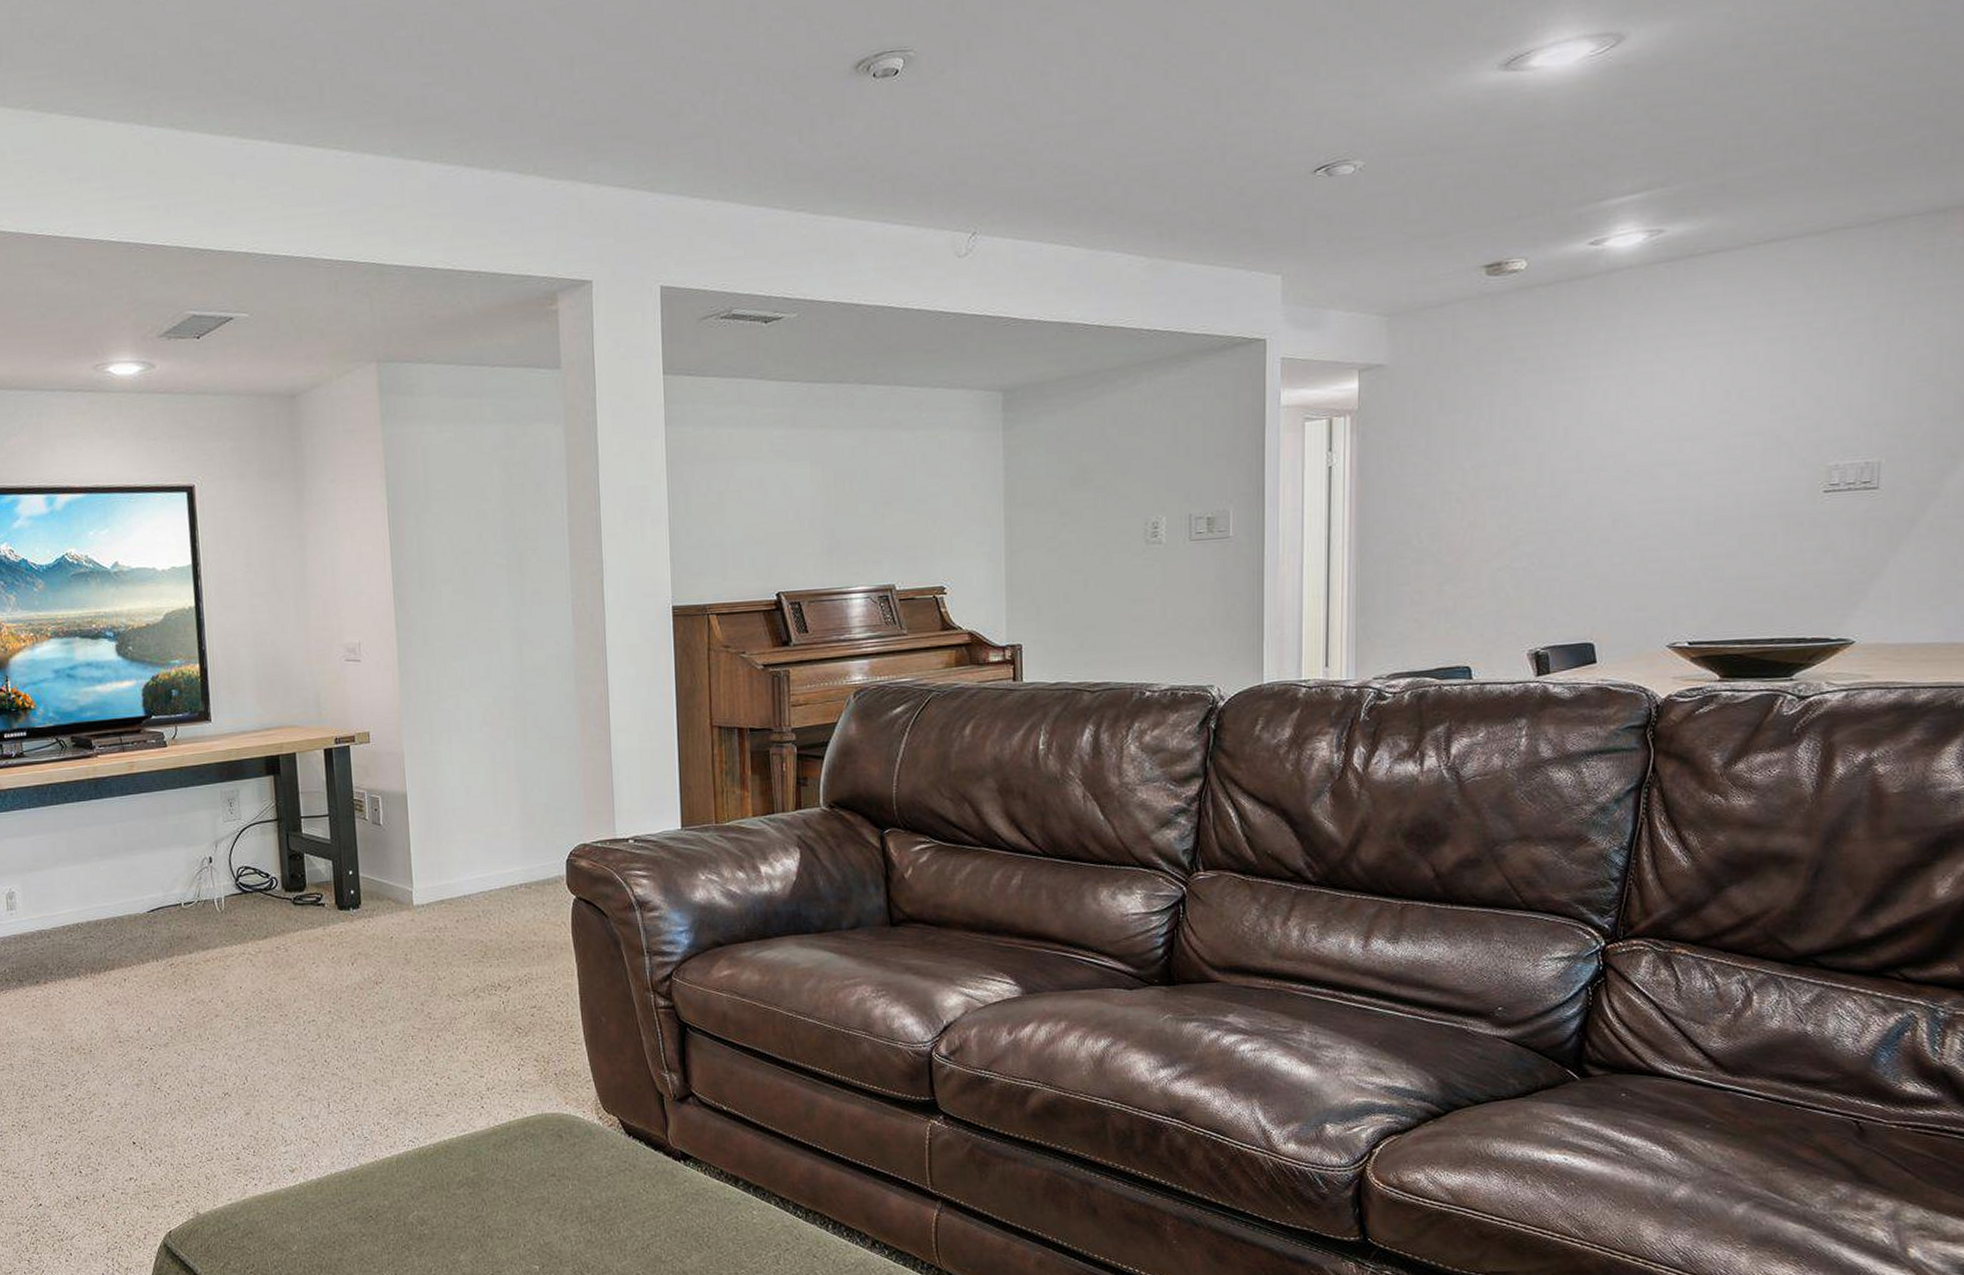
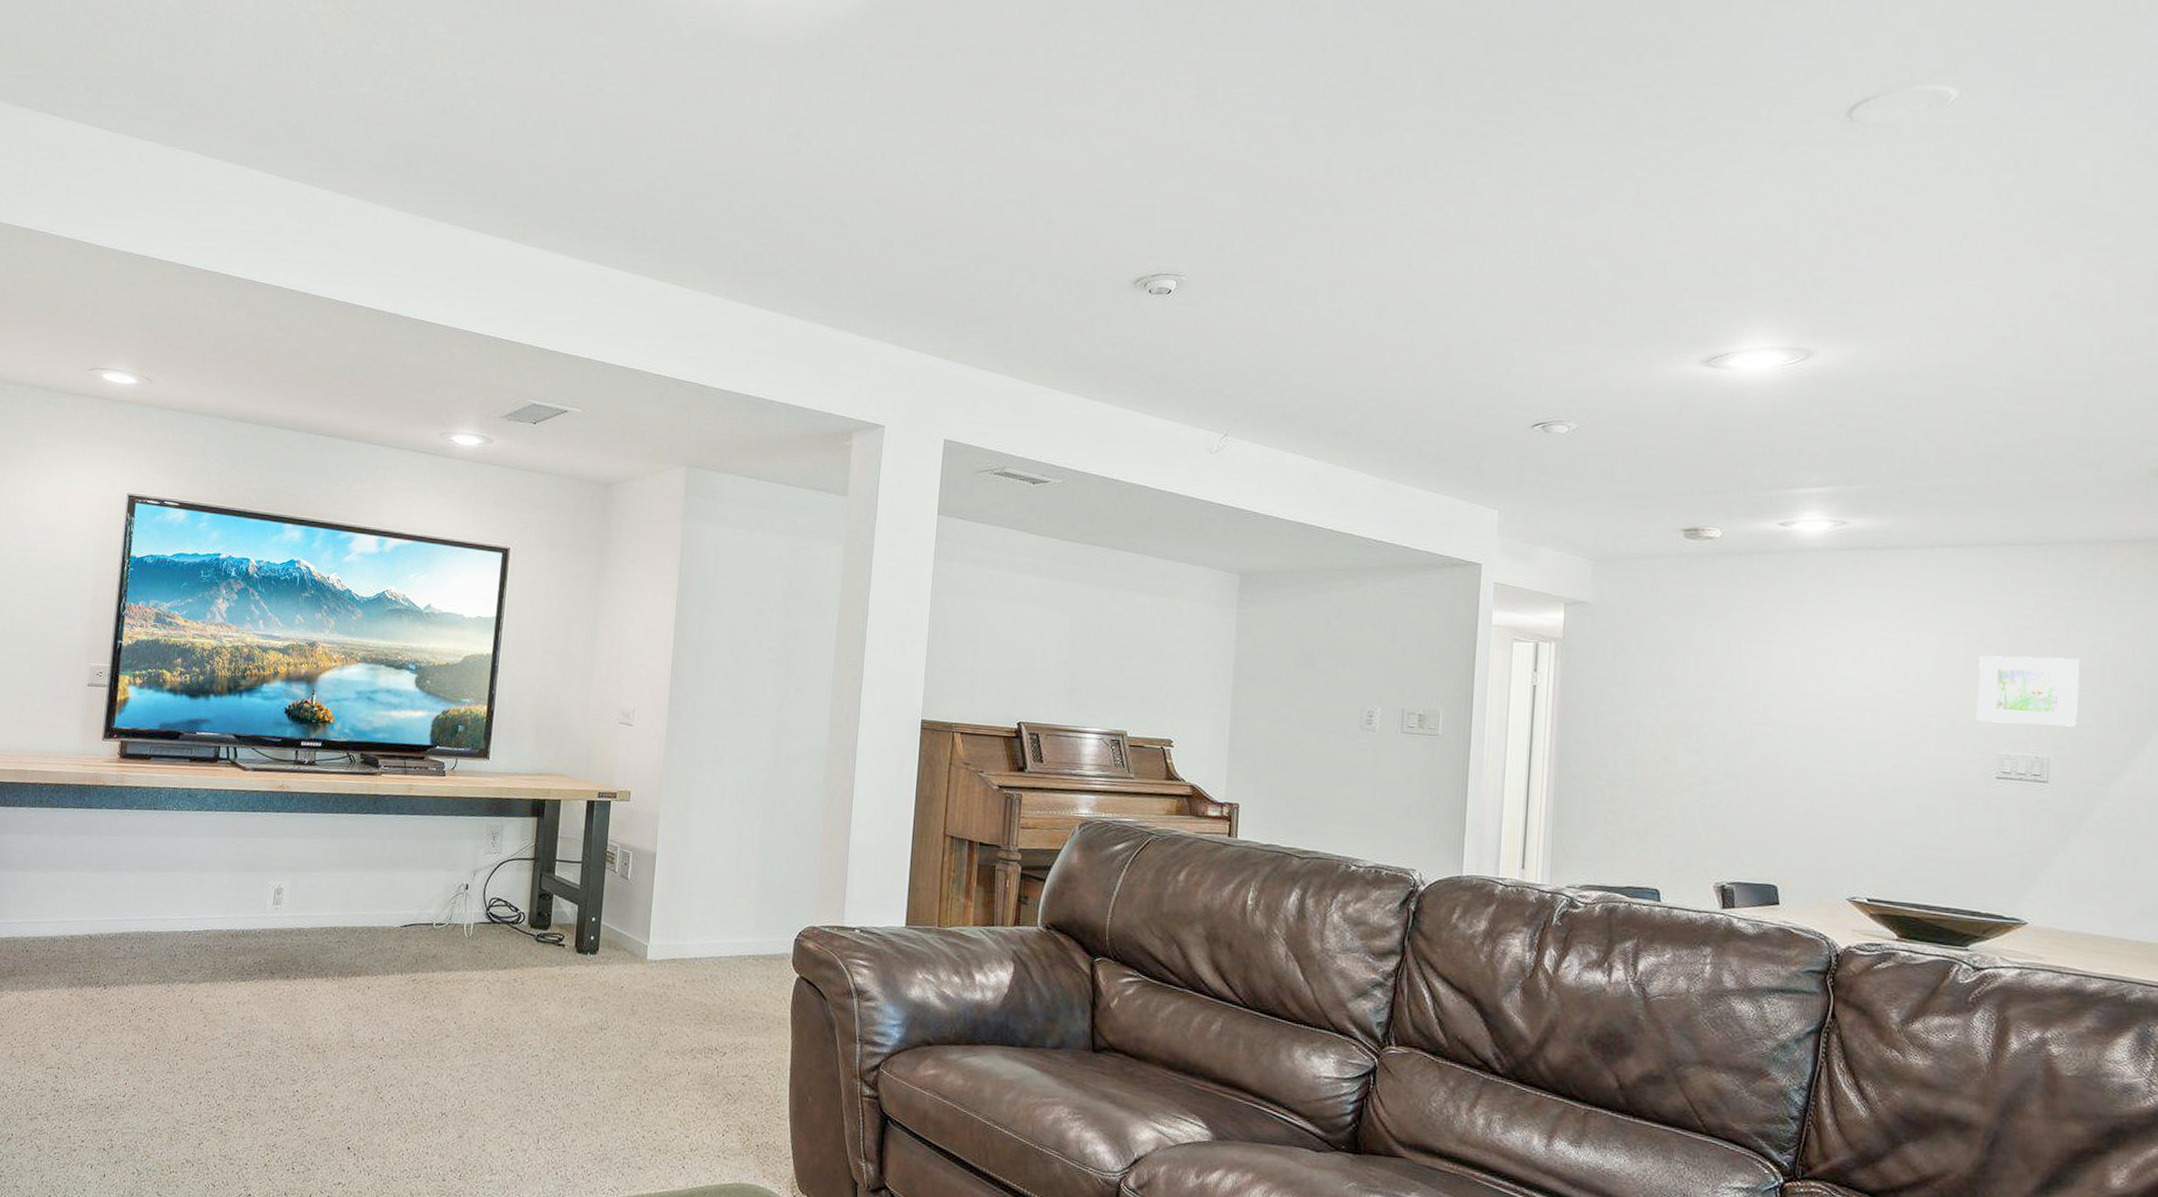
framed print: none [1803,347,1915,433] -> present [1976,655,2081,727]

